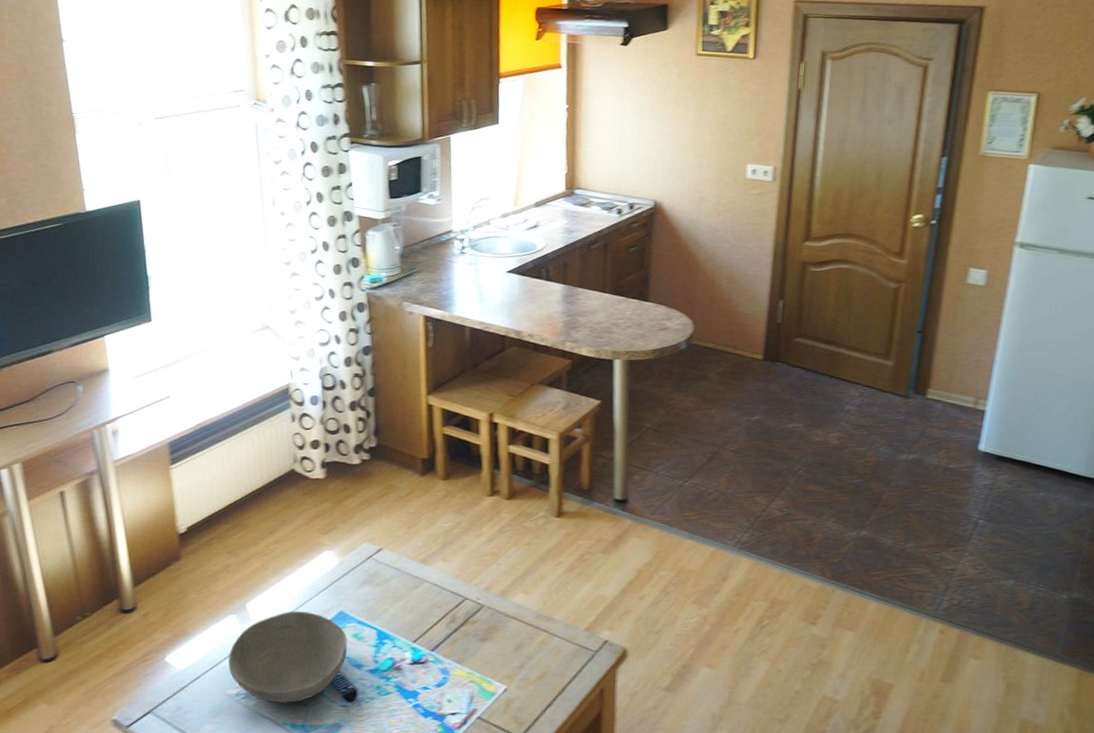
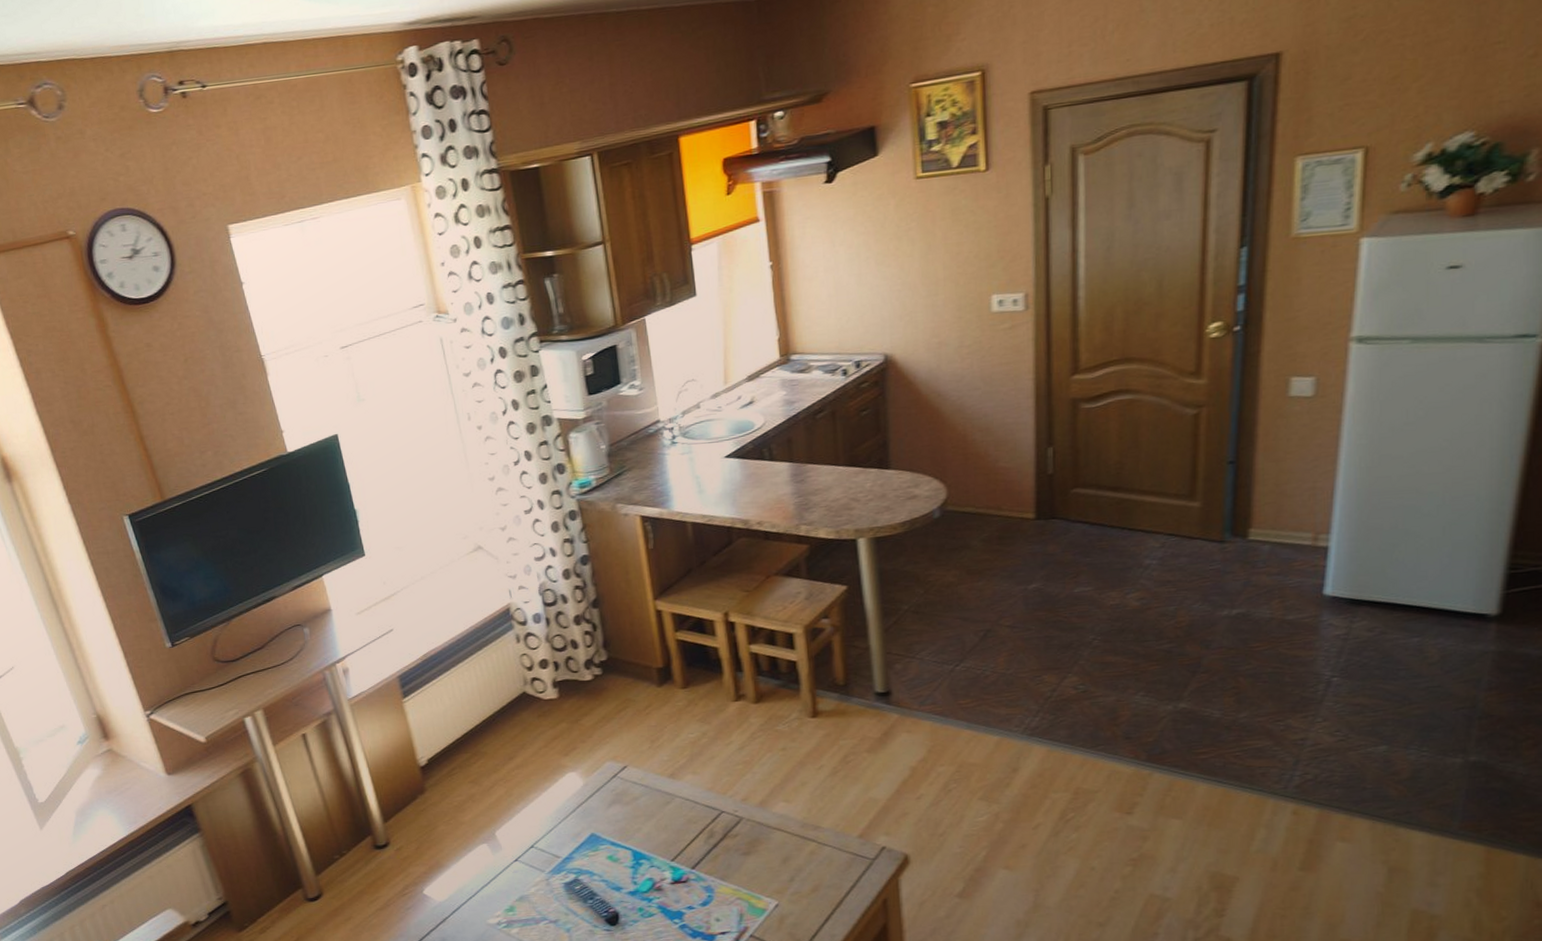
bowl: present [228,611,347,703] -> none [485,836,604,930]

